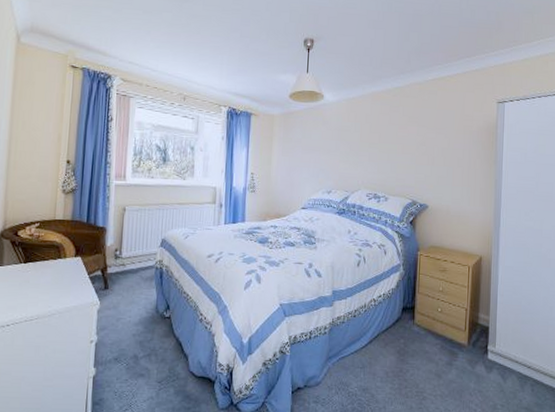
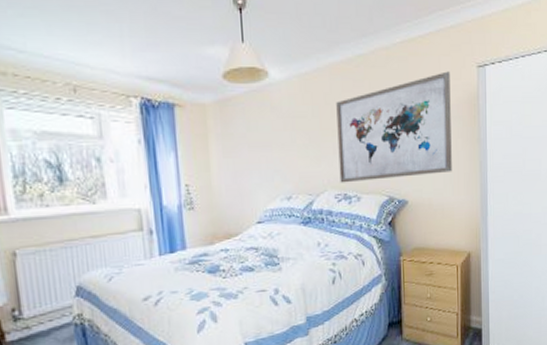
wall art: none [372,104,473,186] -> present [336,71,452,183]

